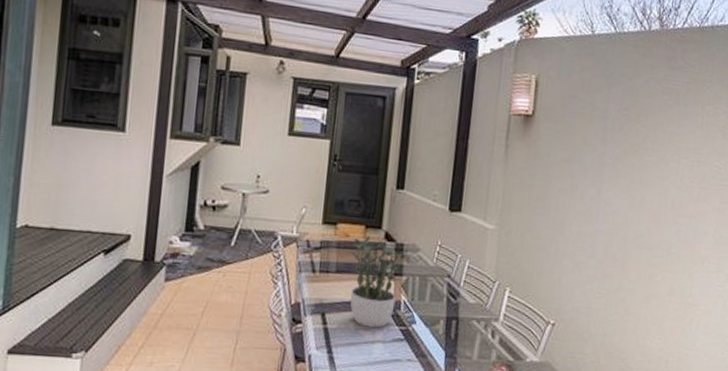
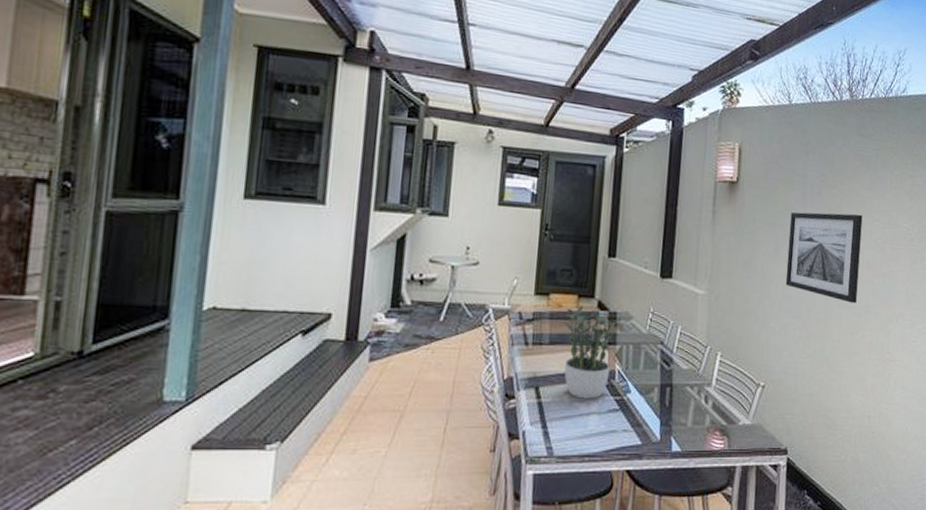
wall art: none [580,147,669,244] -> present [785,212,863,304]

